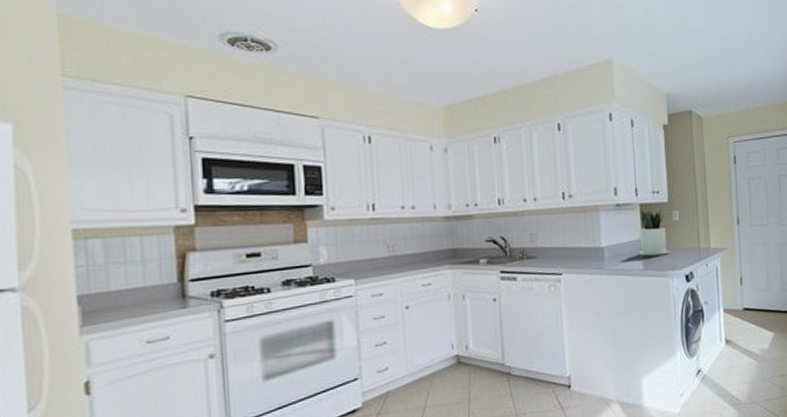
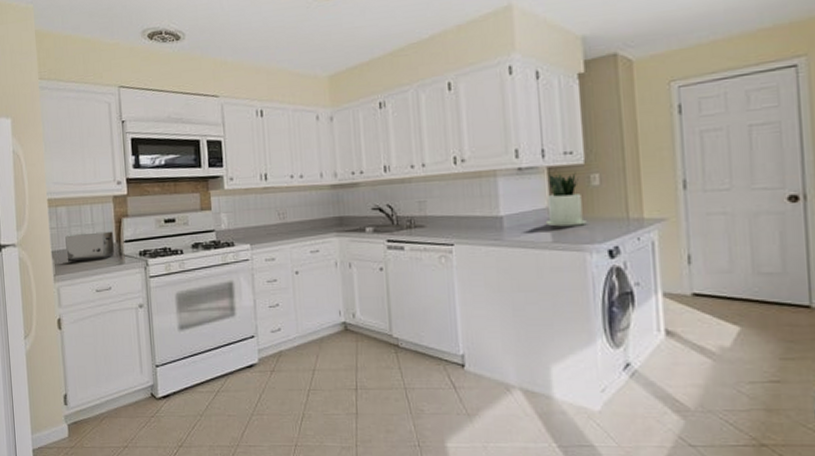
toaster: none [100,268,176,309] -> present [65,231,115,262]

